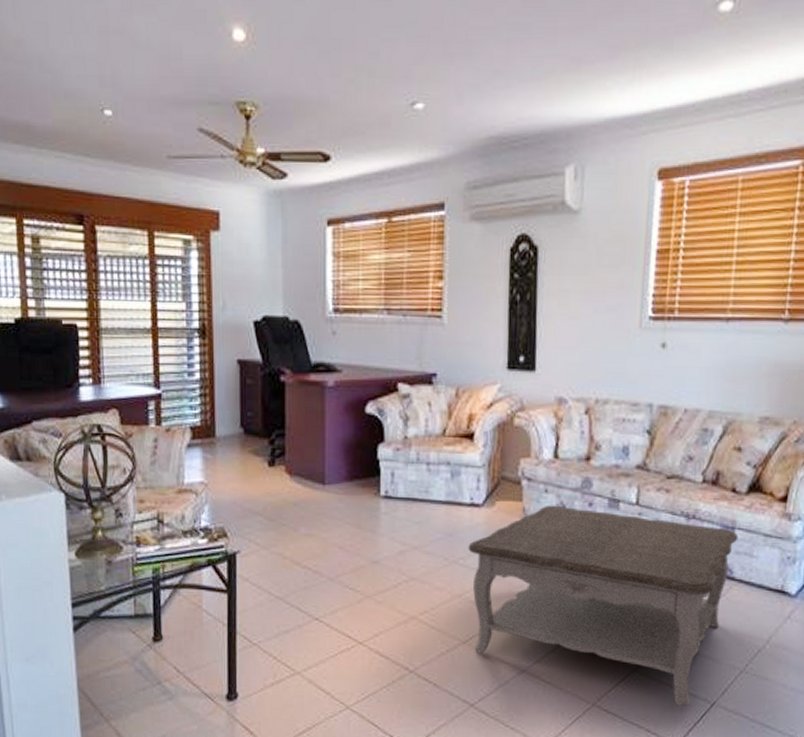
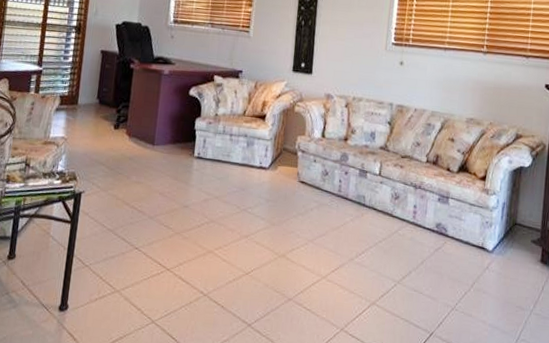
coffee table: present [468,505,739,706] -> none [255,171,451,335]

